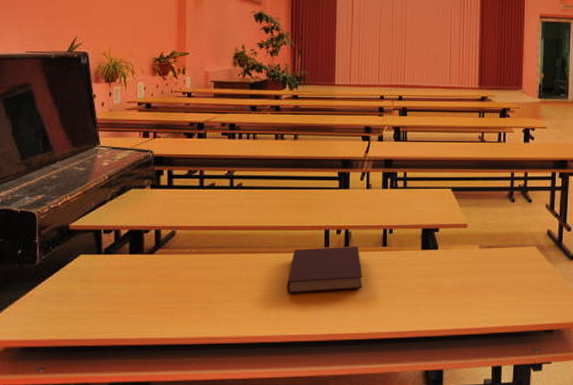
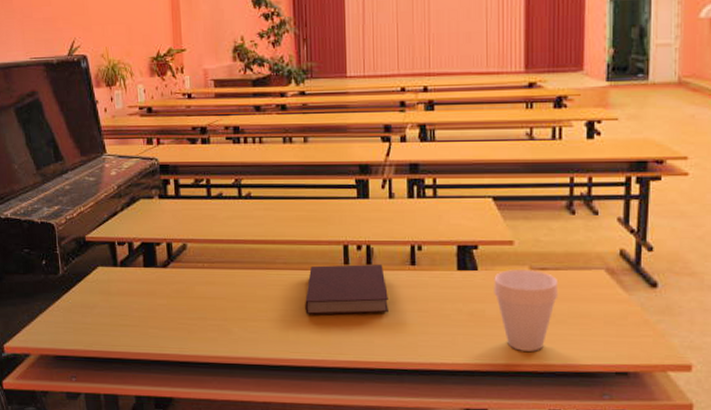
cup: none [451,248,501,317] -> present [494,270,559,352]

